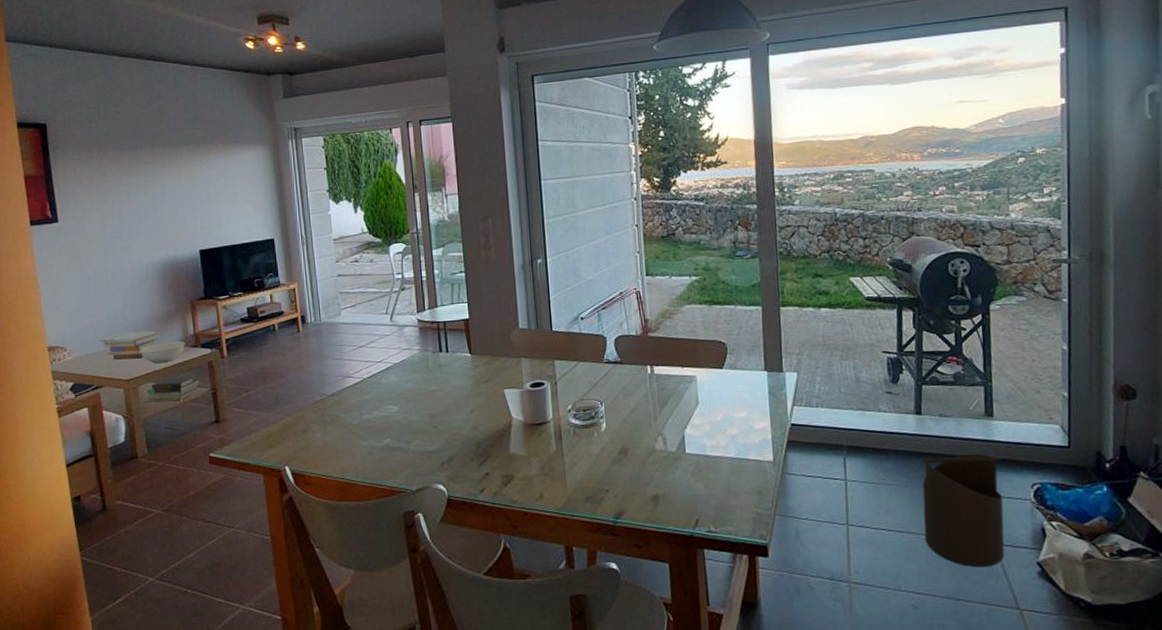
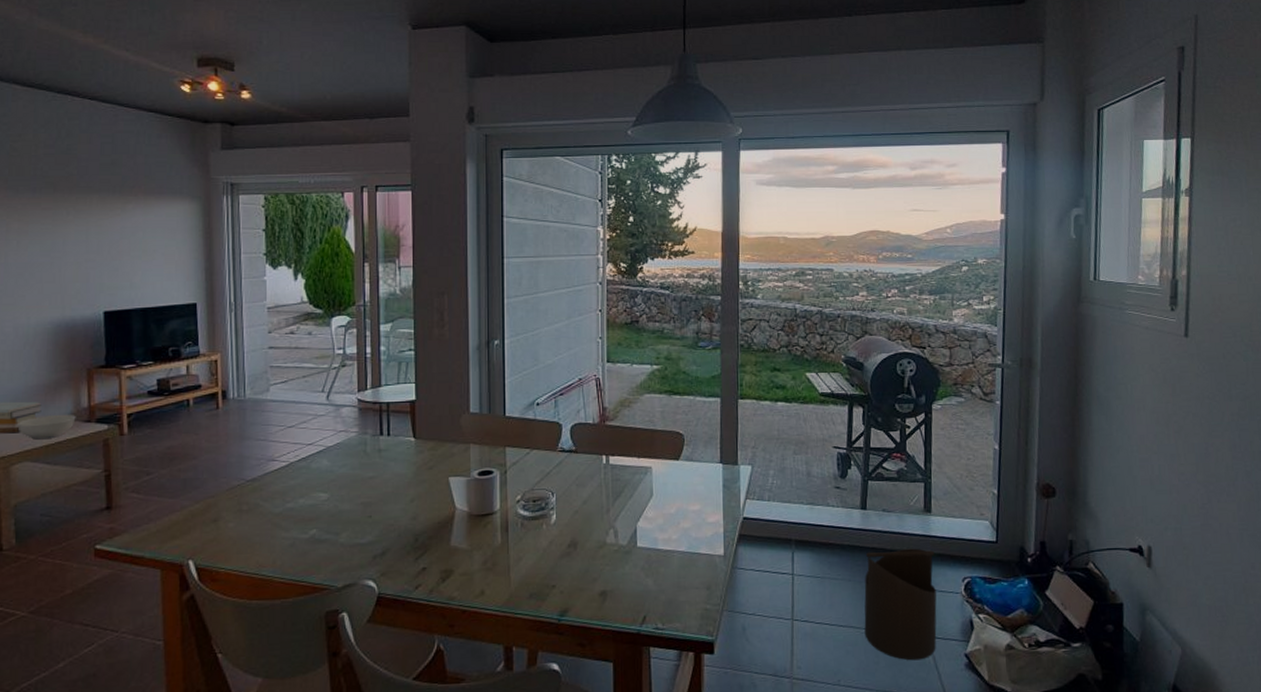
books: present [145,377,200,403] -> none [18,456,90,485]

